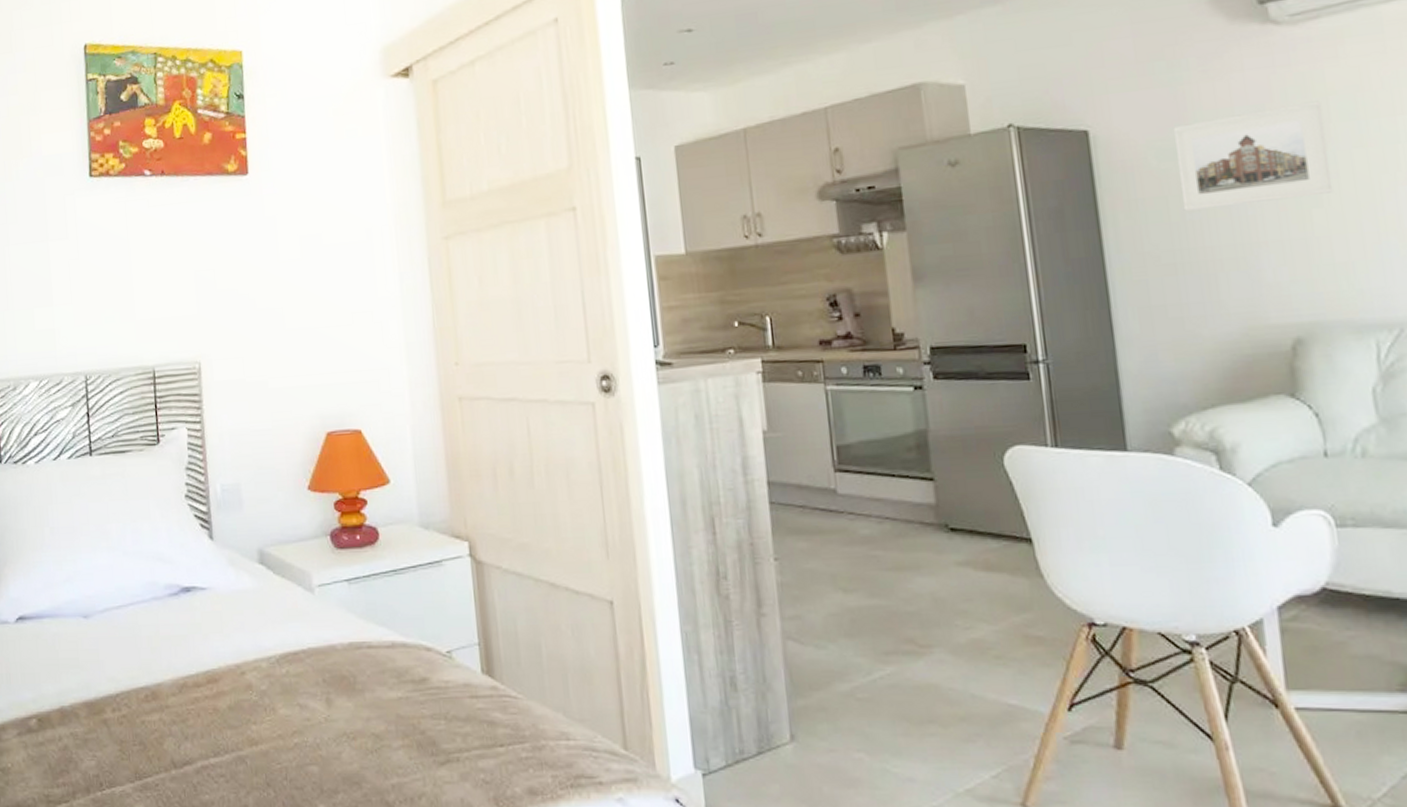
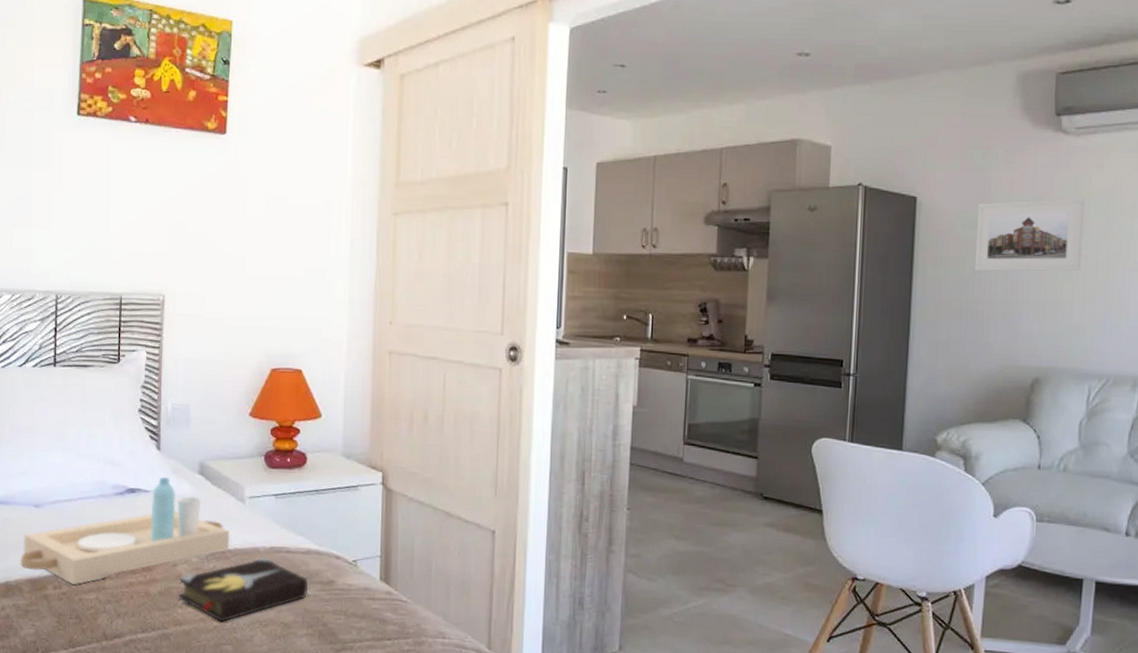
serving tray: none [74,571,302,706] -> present [21,478,229,586]
hardback book: none [250,655,399,738] -> present [179,557,308,622]

